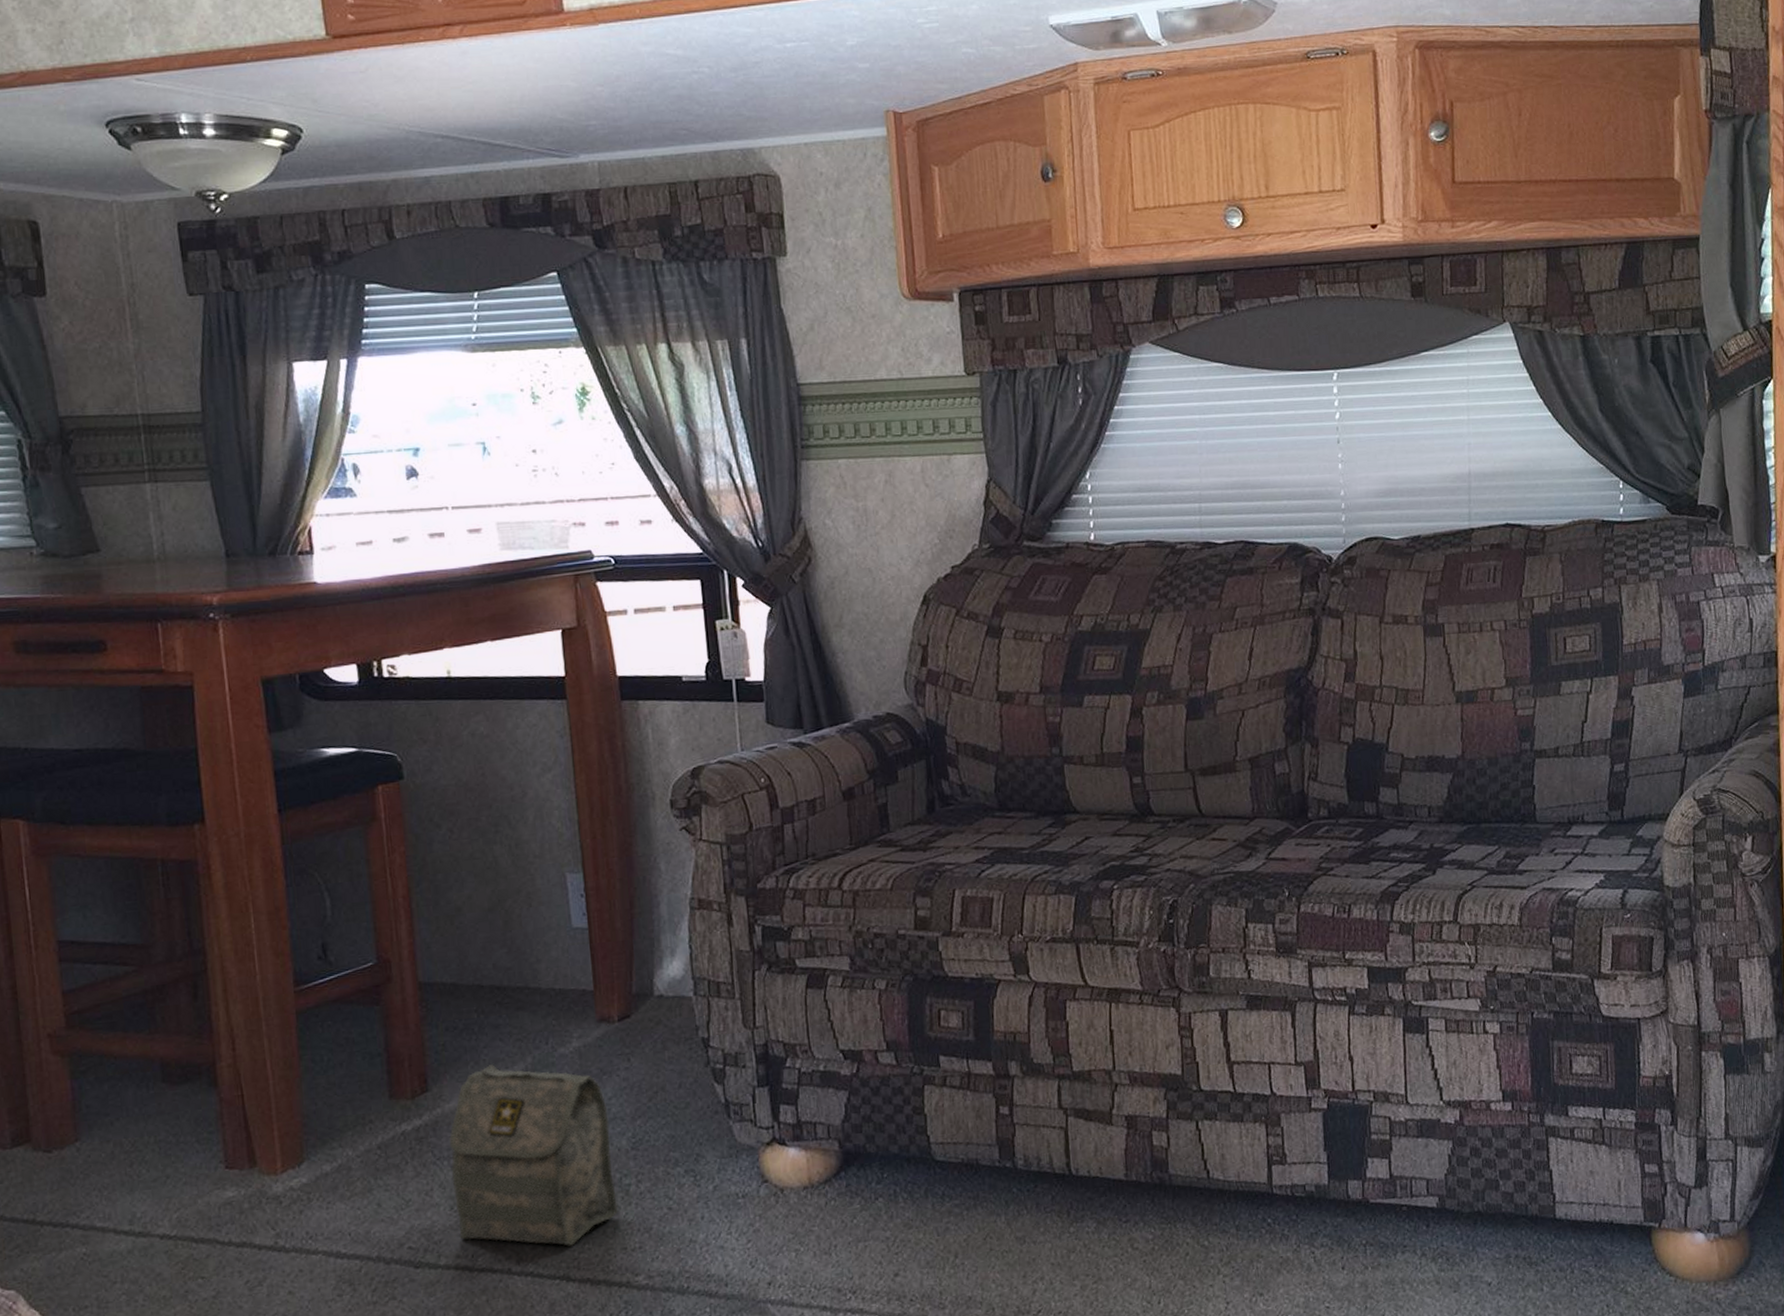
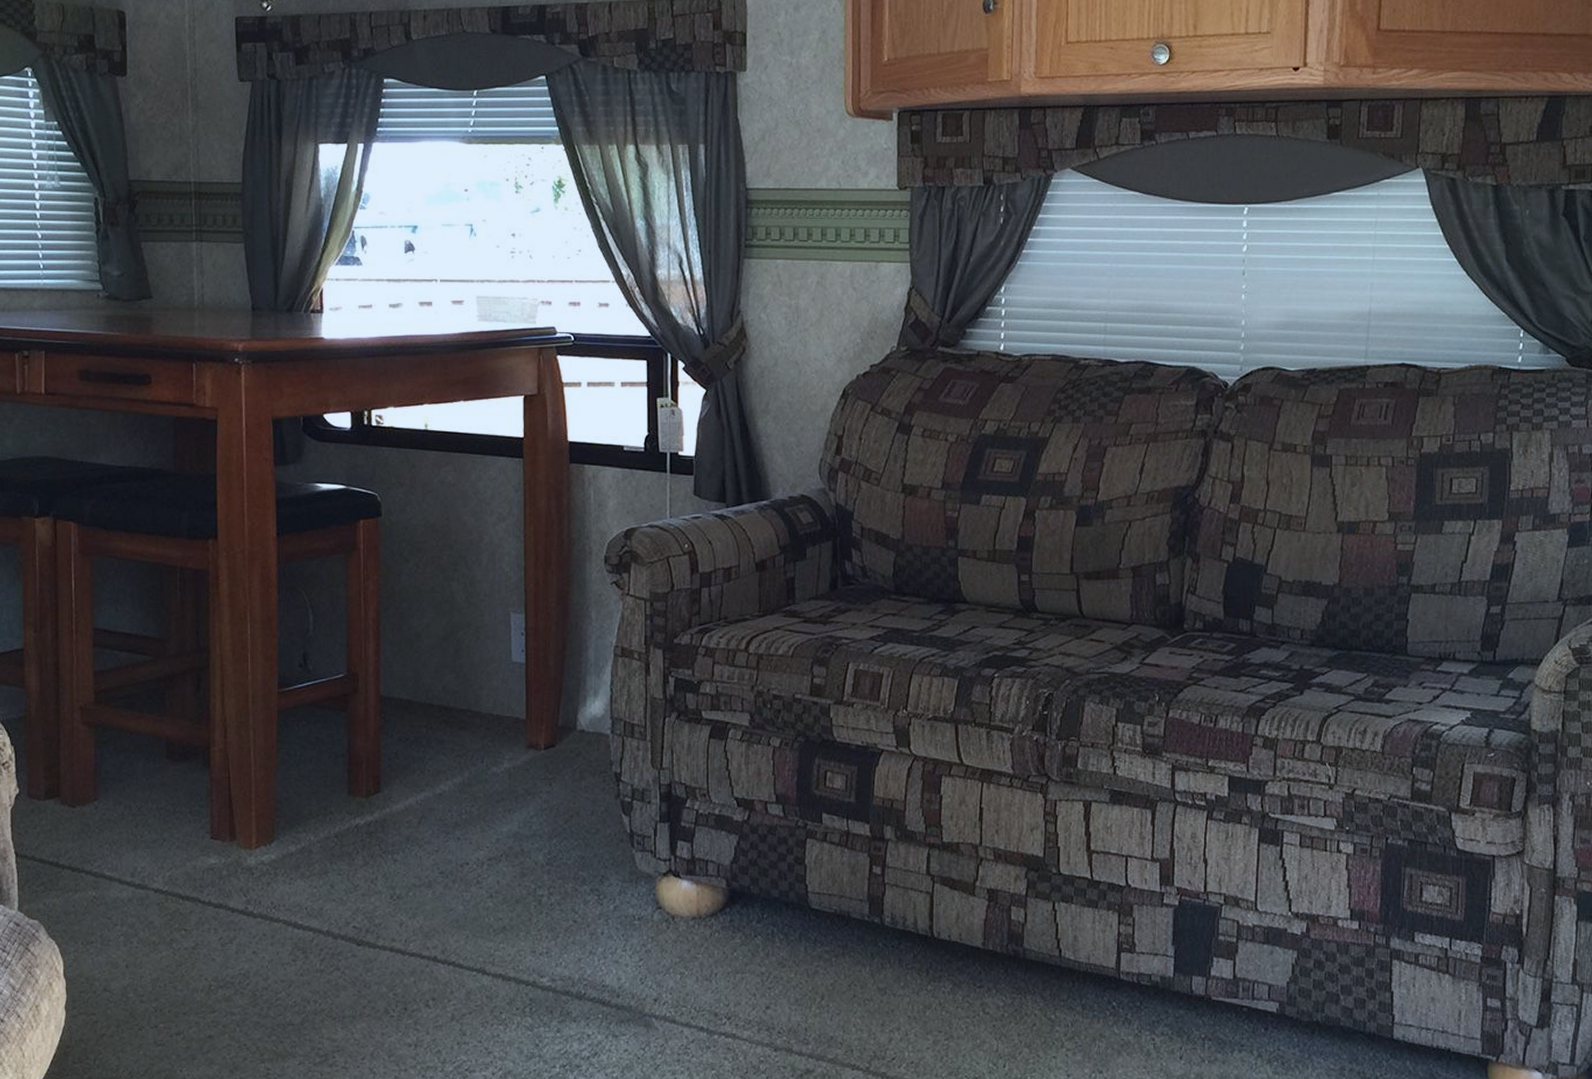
bag: present [449,1065,619,1246] -> none [394,775,531,943]

